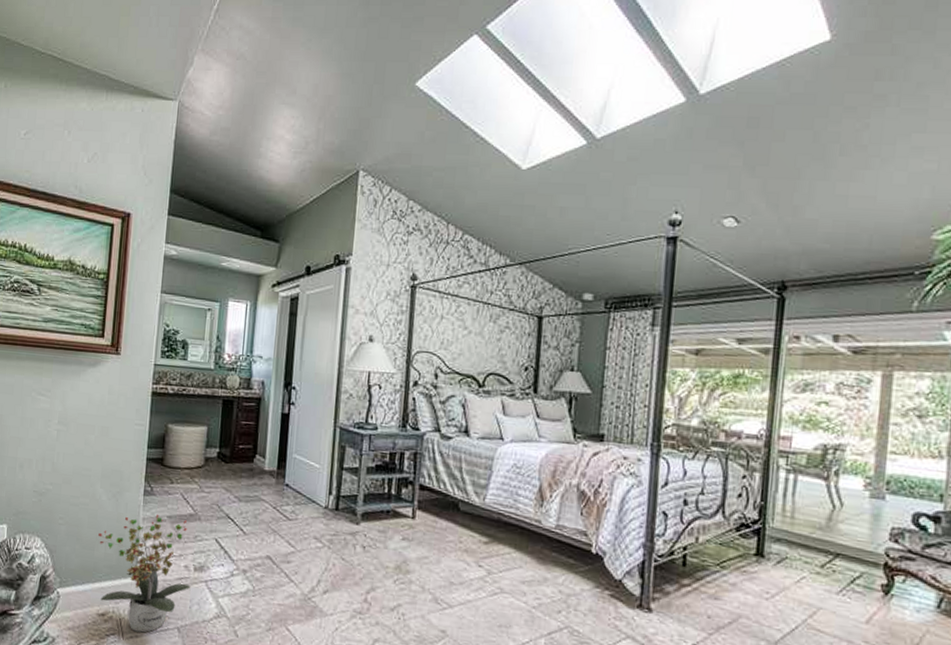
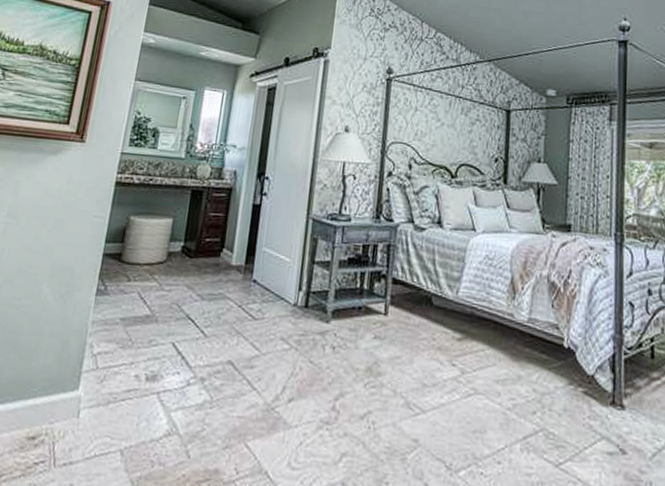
potted plant: present [98,514,191,633] -> none [32,316,142,459]

